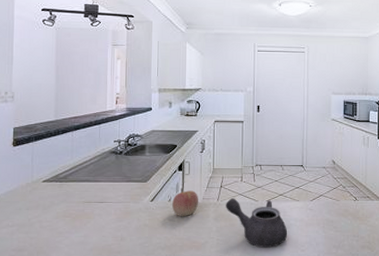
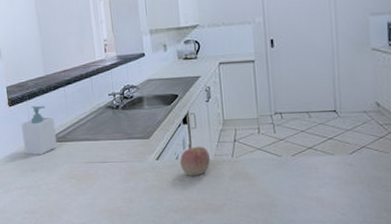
soap bottle: none [22,146,58,194] -> present [21,105,58,156]
teapot: present [226,198,288,248] -> none [242,153,322,211]

